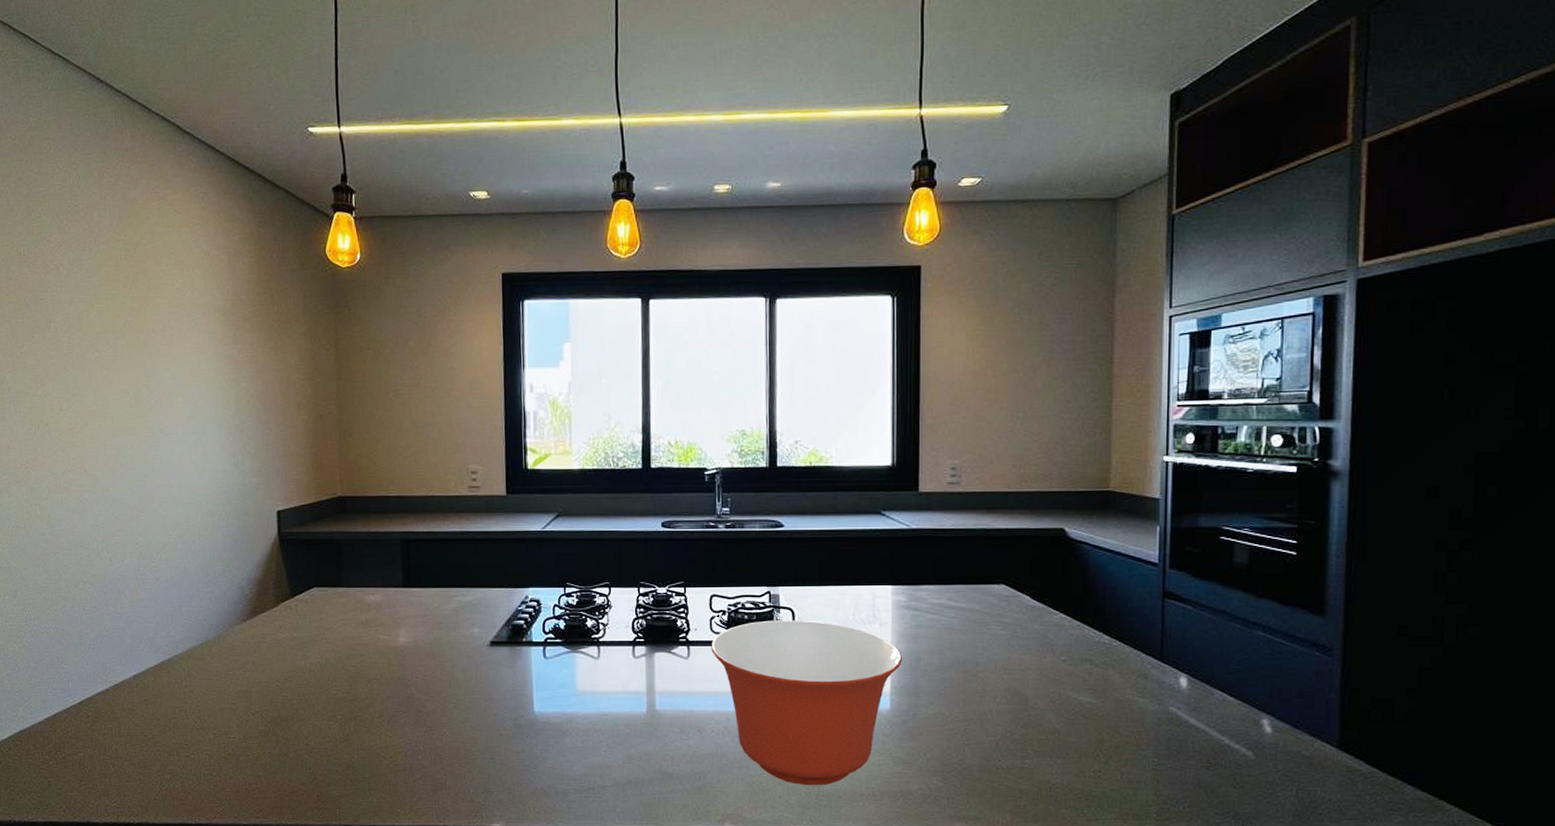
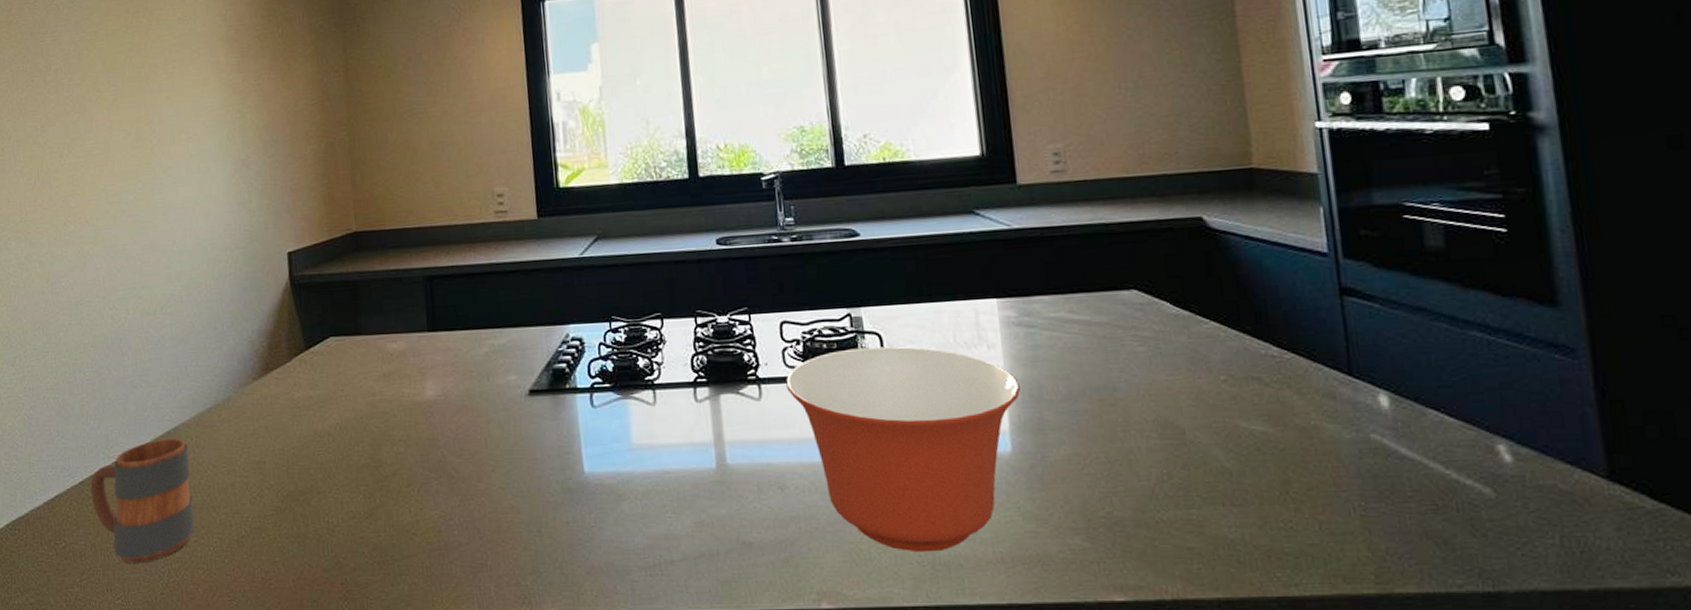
mug: none [89,669,186,773] -> present [90,439,196,563]

